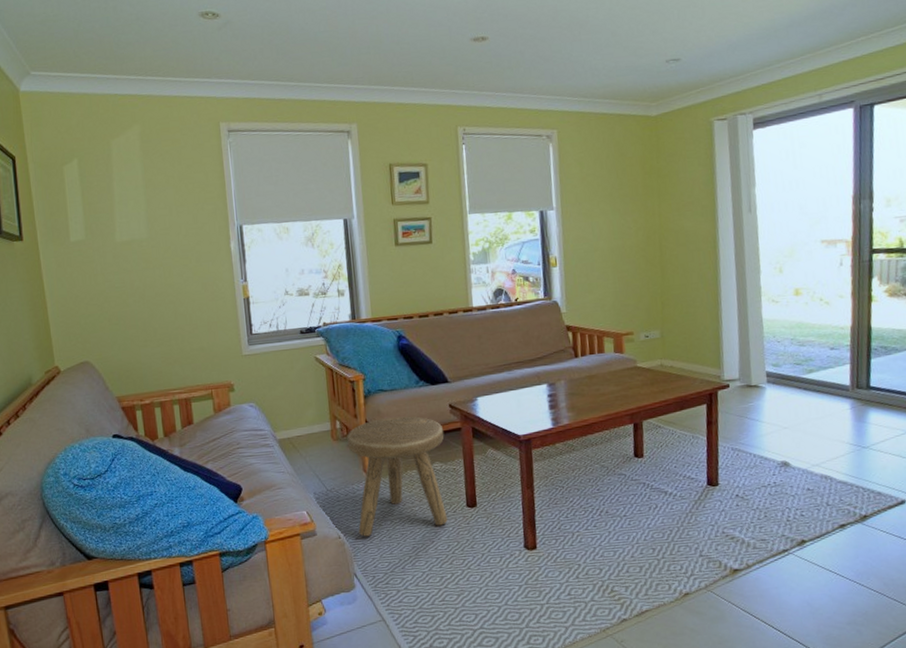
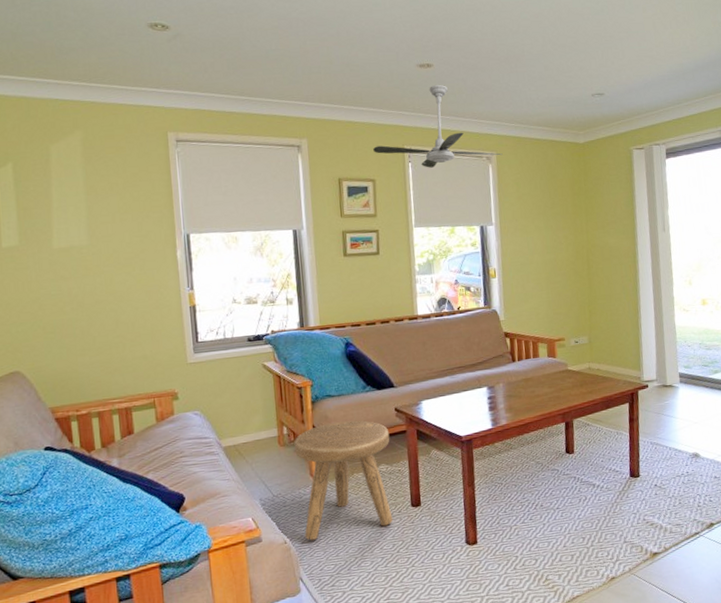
ceiling fan: none [425,59,565,150] -> present [373,85,503,168]

